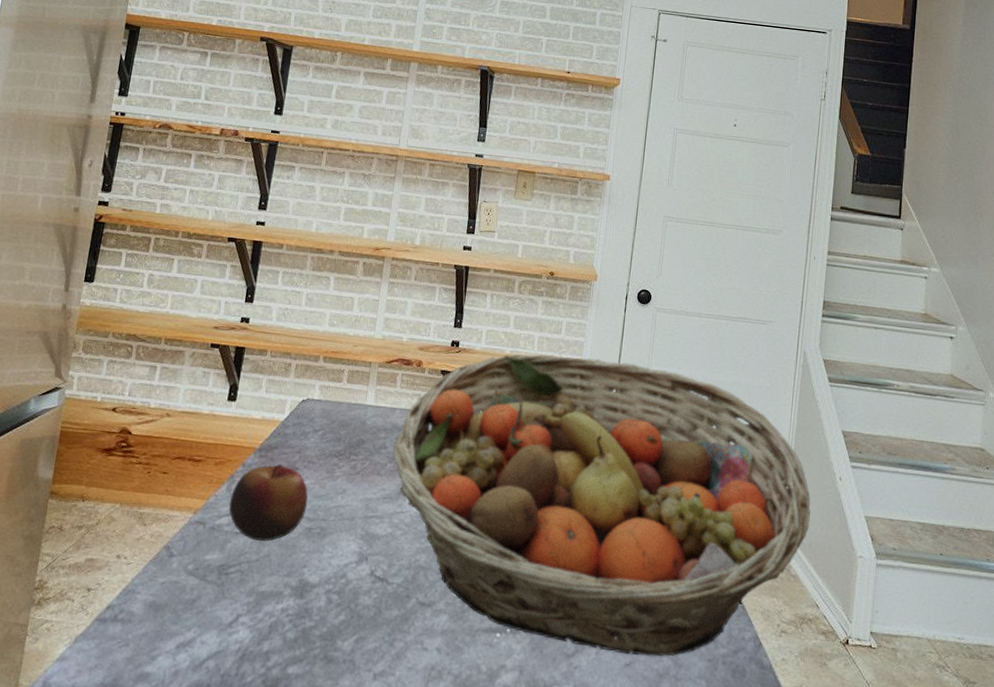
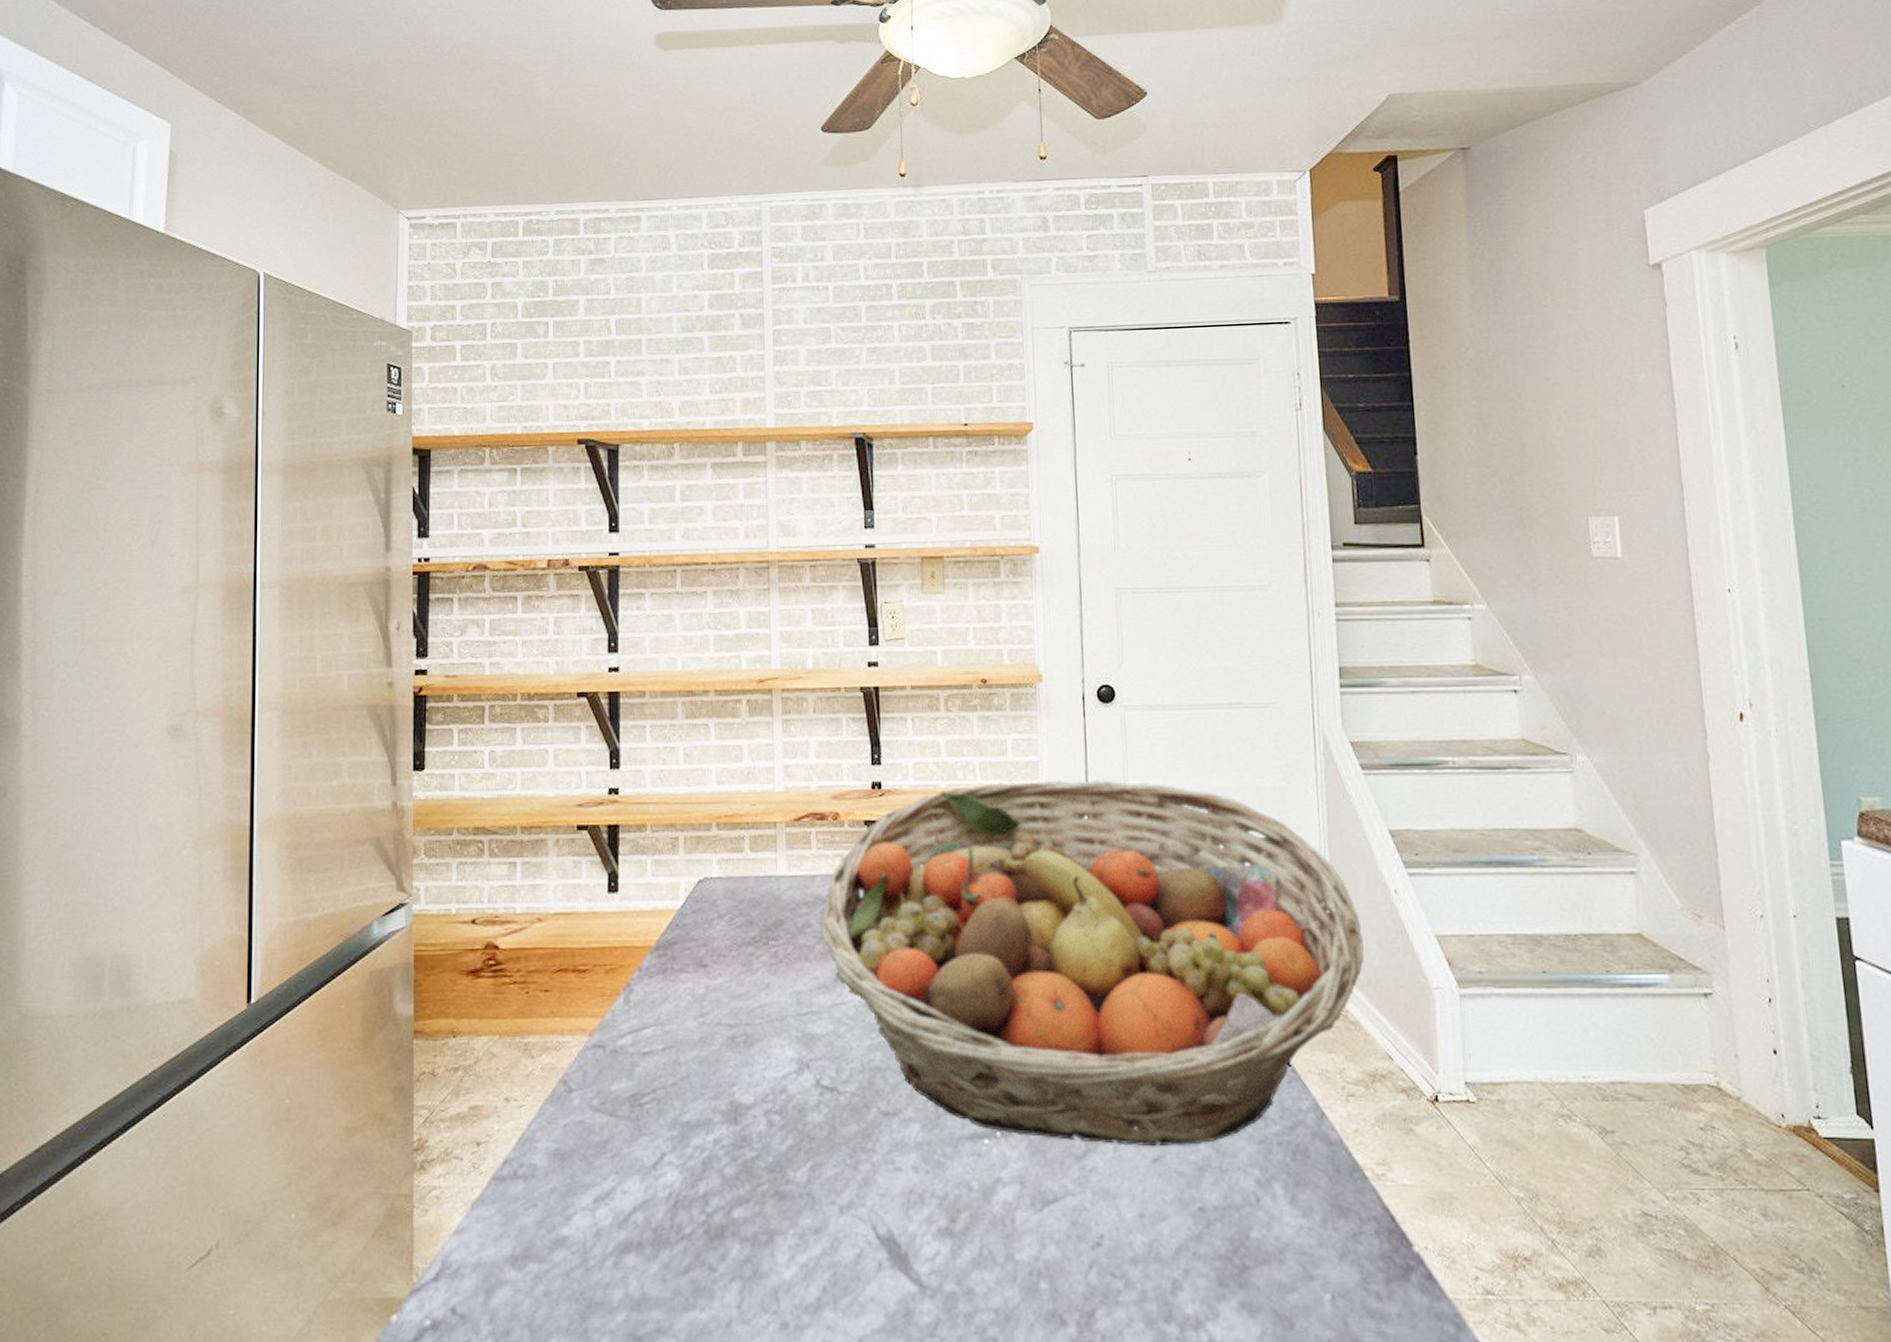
apple: present [229,463,309,541] -> none [629,962,725,1059]

